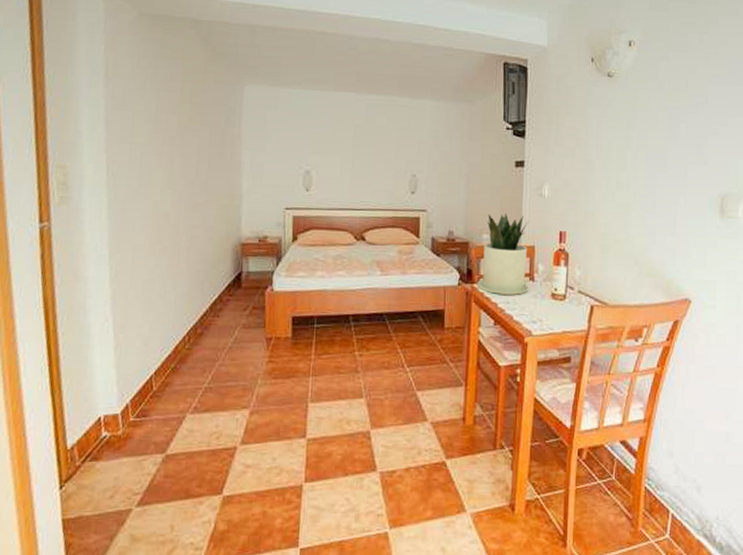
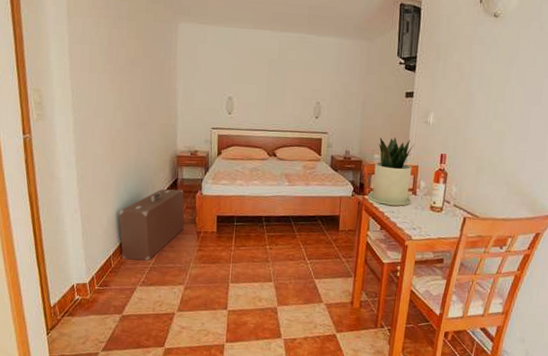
suitcase: none [164,285,251,380] -> present [119,189,185,261]

